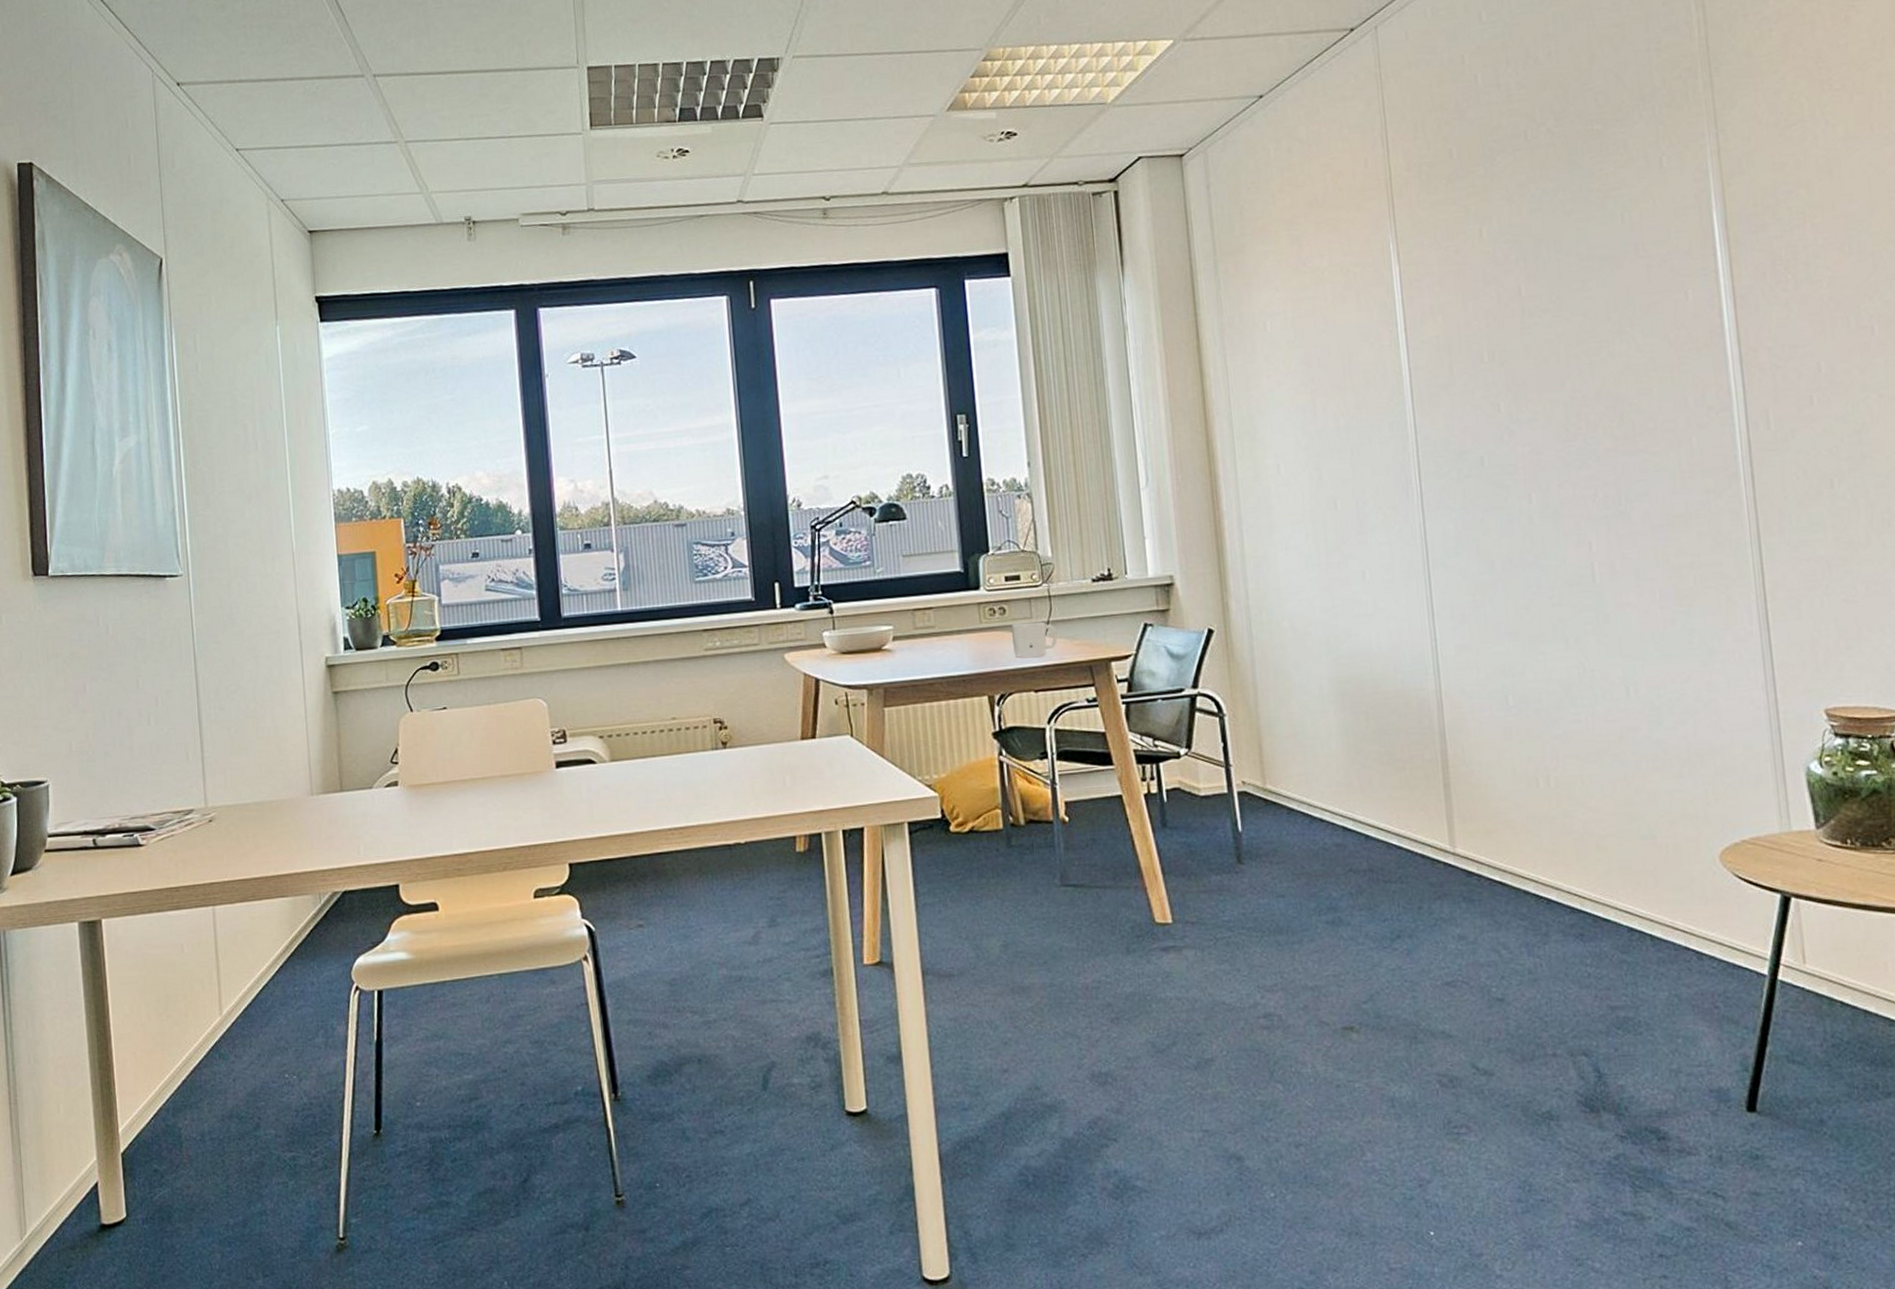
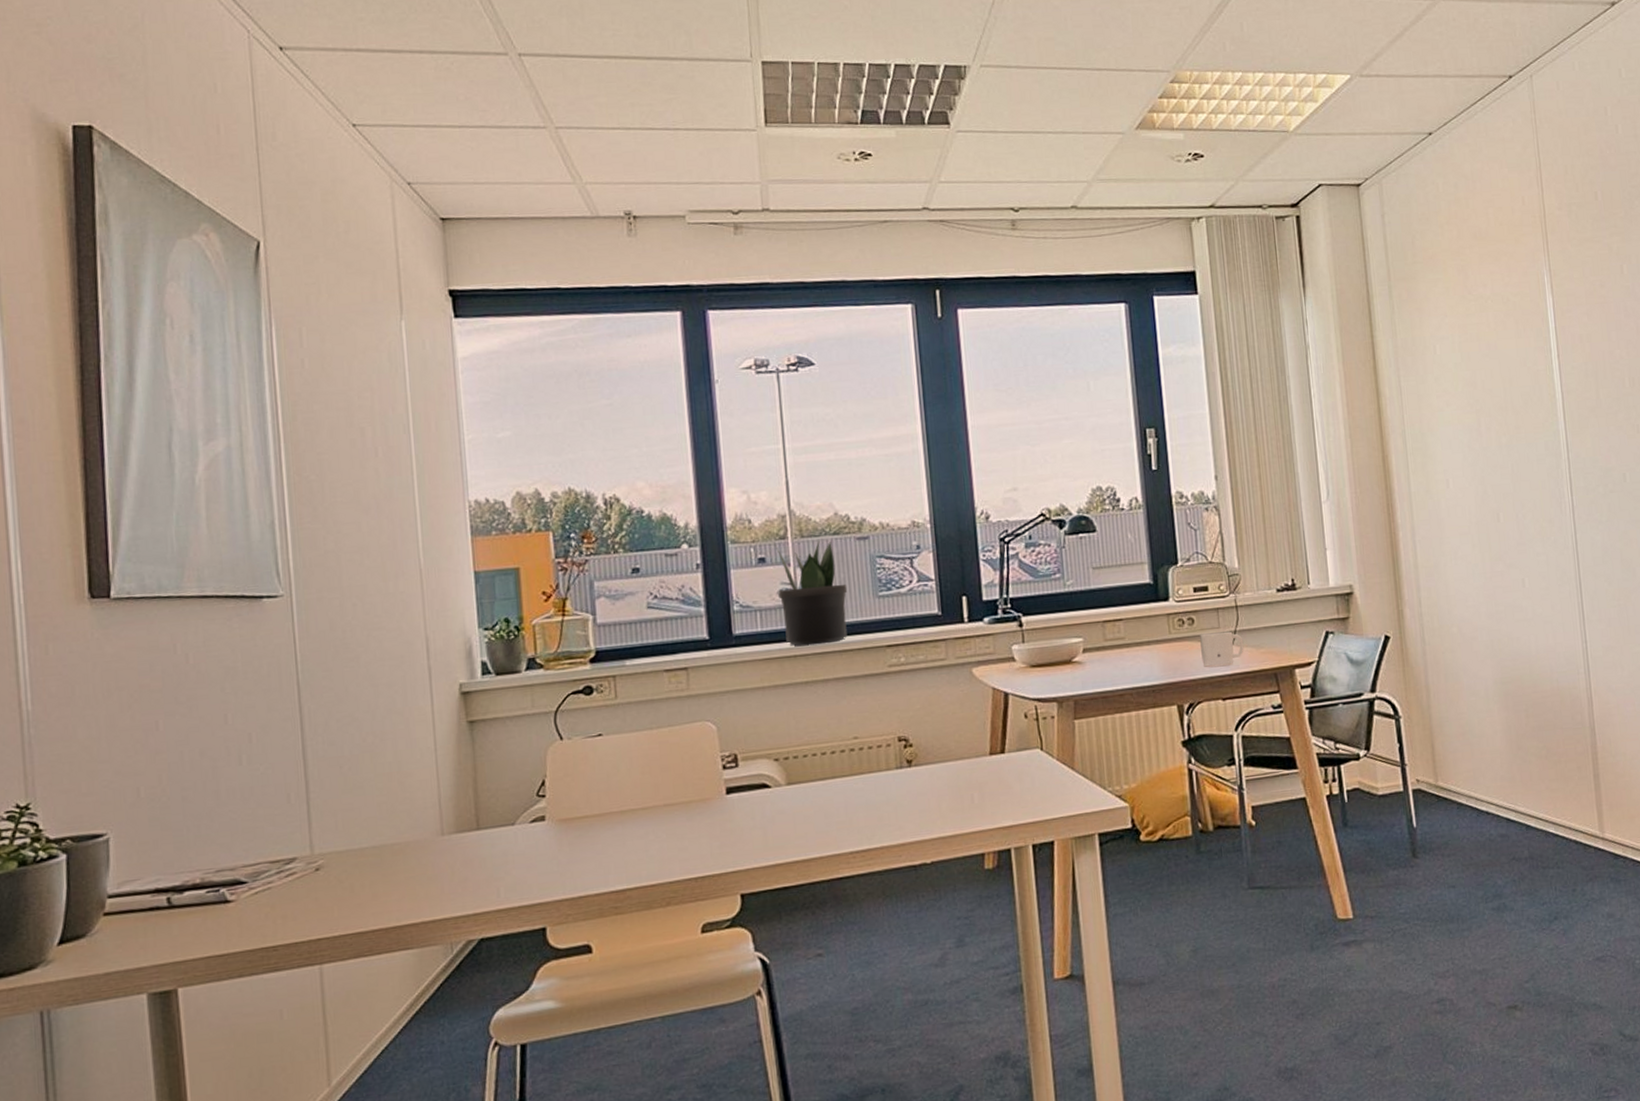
planter: none [599,527,667,629] -> present [774,540,848,646]

